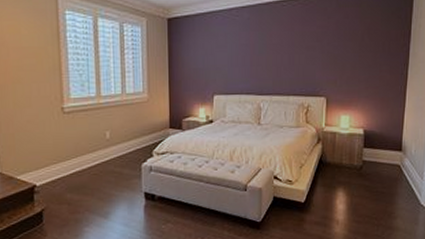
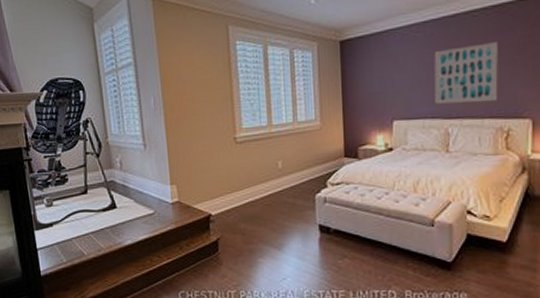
wall art: none [250,30,301,81] -> present [434,42,498,104]

